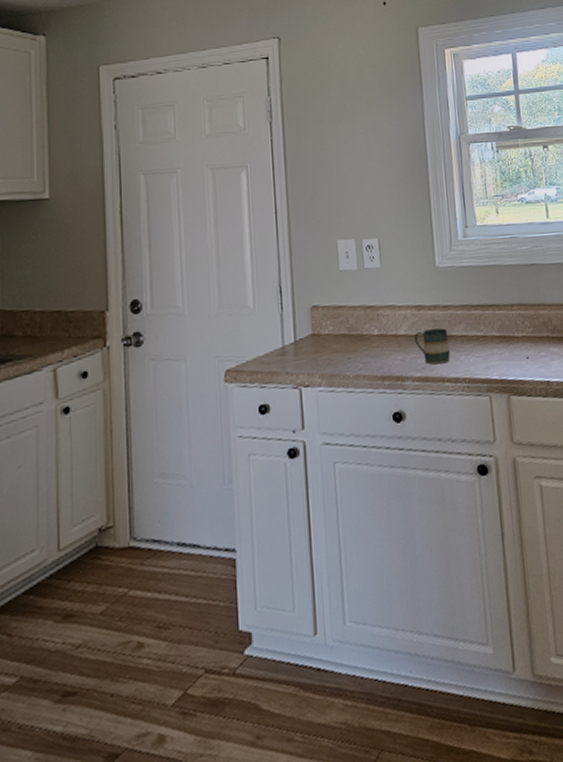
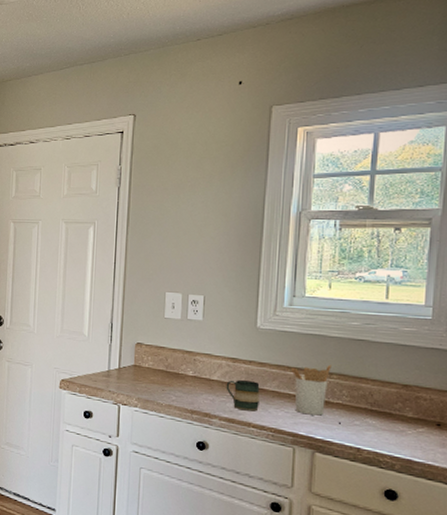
utensil holder: none [474,295,512,356] -> present [290,364,332,416]

